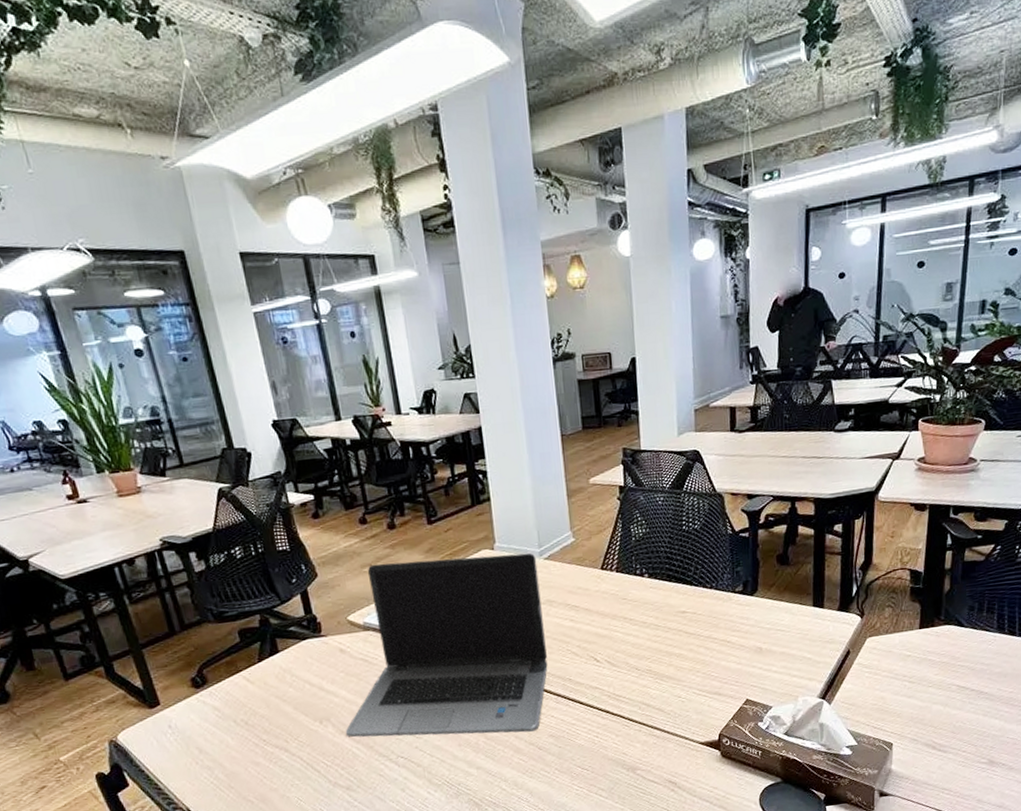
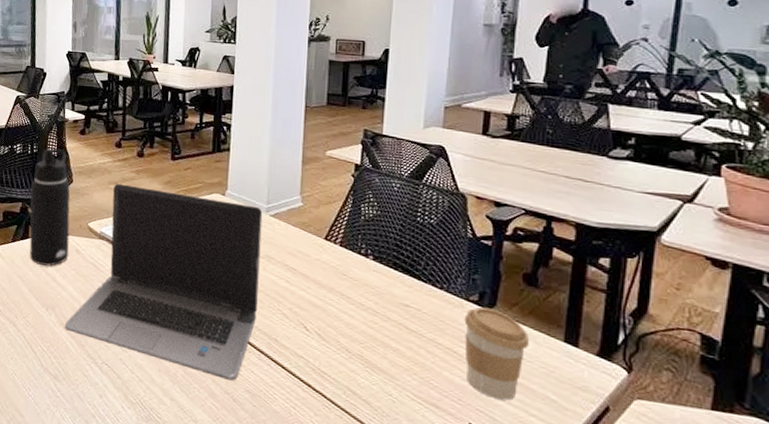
water bottle: none [265,541,333,678] -> present [29,148,70,266]
coffee cup: none [733,594,786,672] -> present [464,306,529,401]

